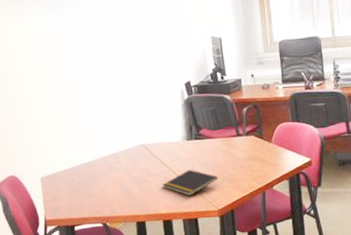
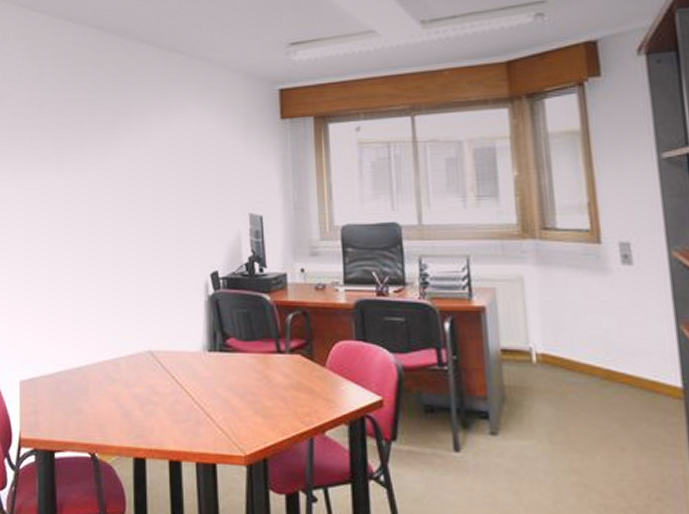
notepad: present [162,169,218,196] -> none [171,392,247,430]

